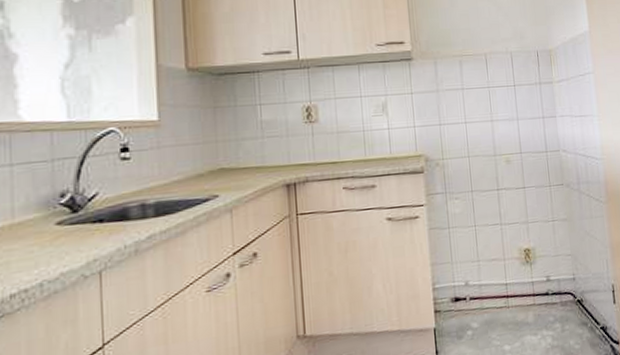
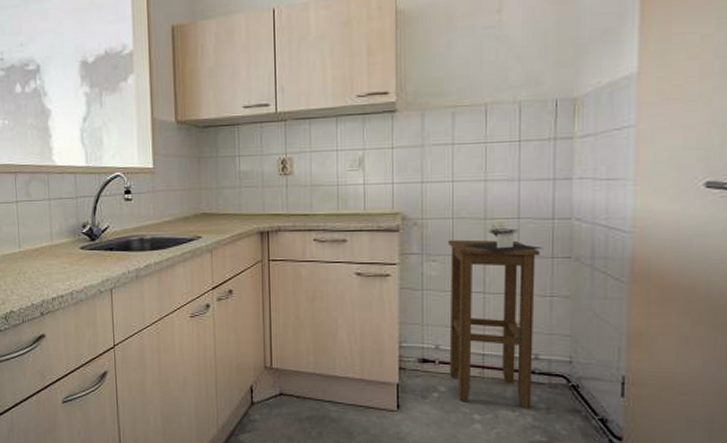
stool: none [466,174,549,335] -> present [447,239,541,410]
architectural model: none [479,160,543,186] -> present [463,224,544,252]

